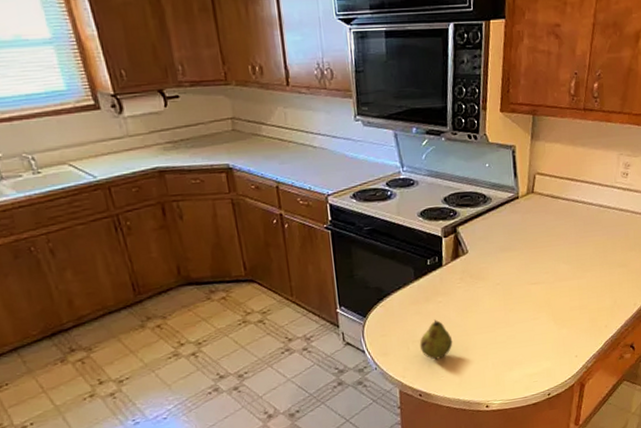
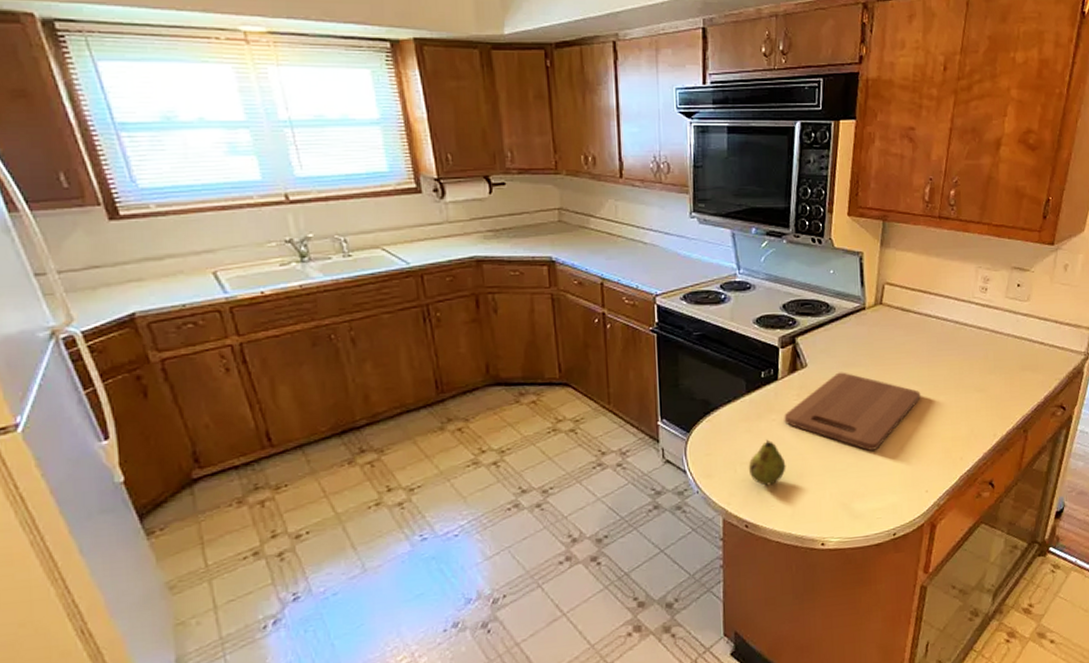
cutting board: none [449,256,570,324] -> present [784,372,921,451]

